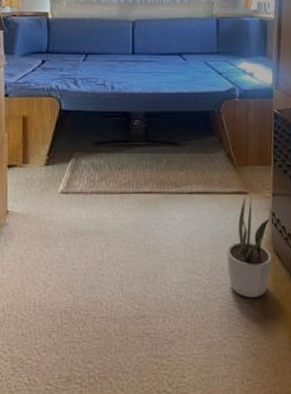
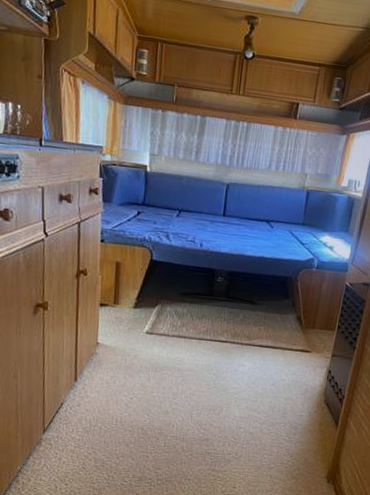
potted plant: present [227,195,272,298] -> none [283,354,328,436]

